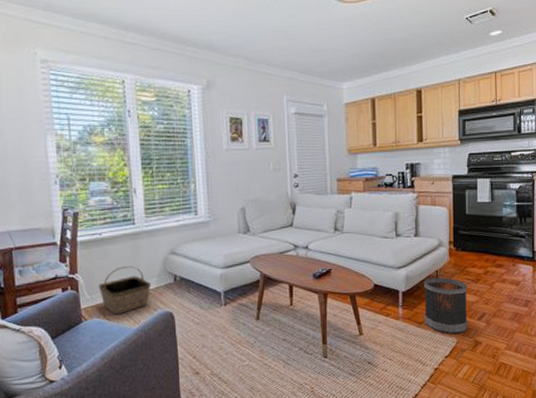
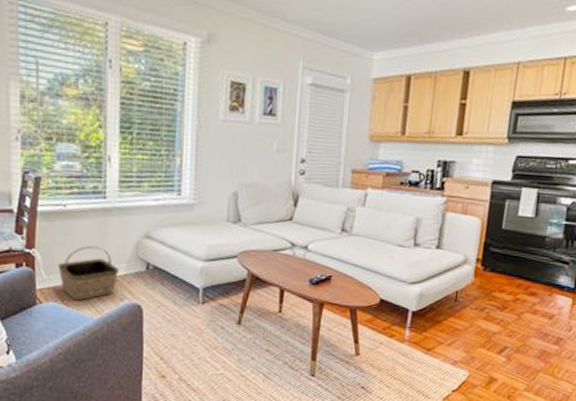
wastebasket: present [424,277,468,334] -> none [433,299,491,367]

